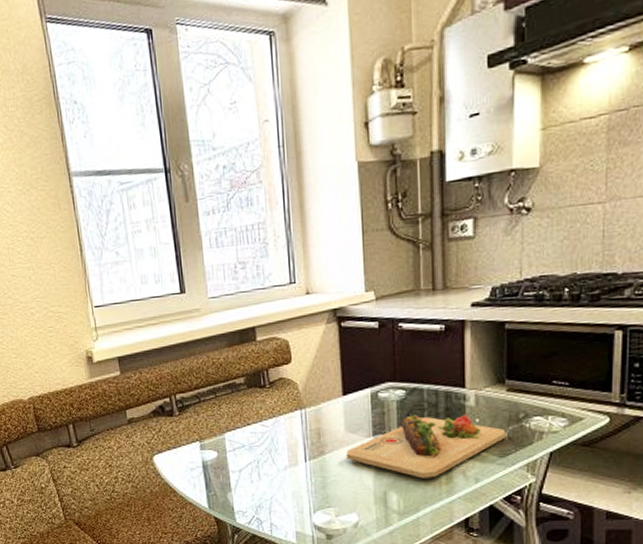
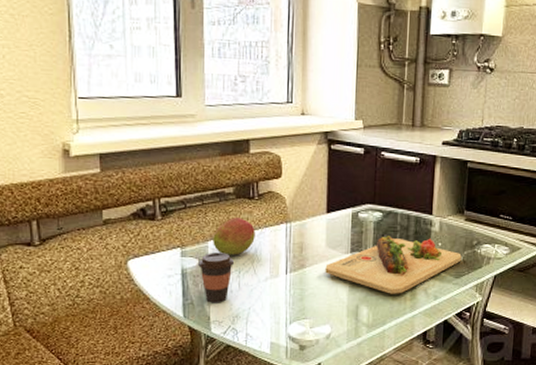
coffee cup: none [217,443,253,494] -> present [198,252,235,303]
fruit: none [229,407,270,446] -> present [213,217,255,255]

